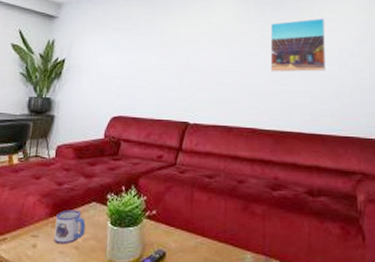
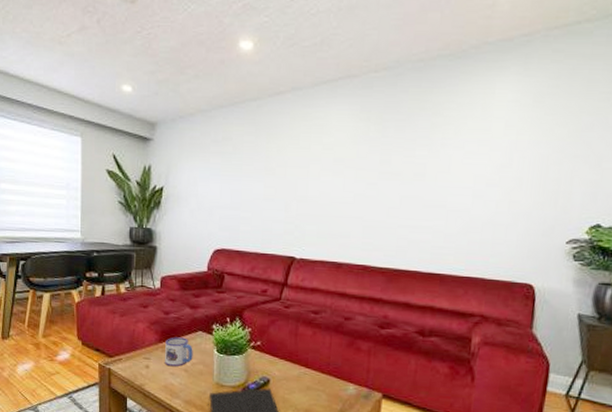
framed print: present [270,18,326,72] -> none [389,138,461,204]

